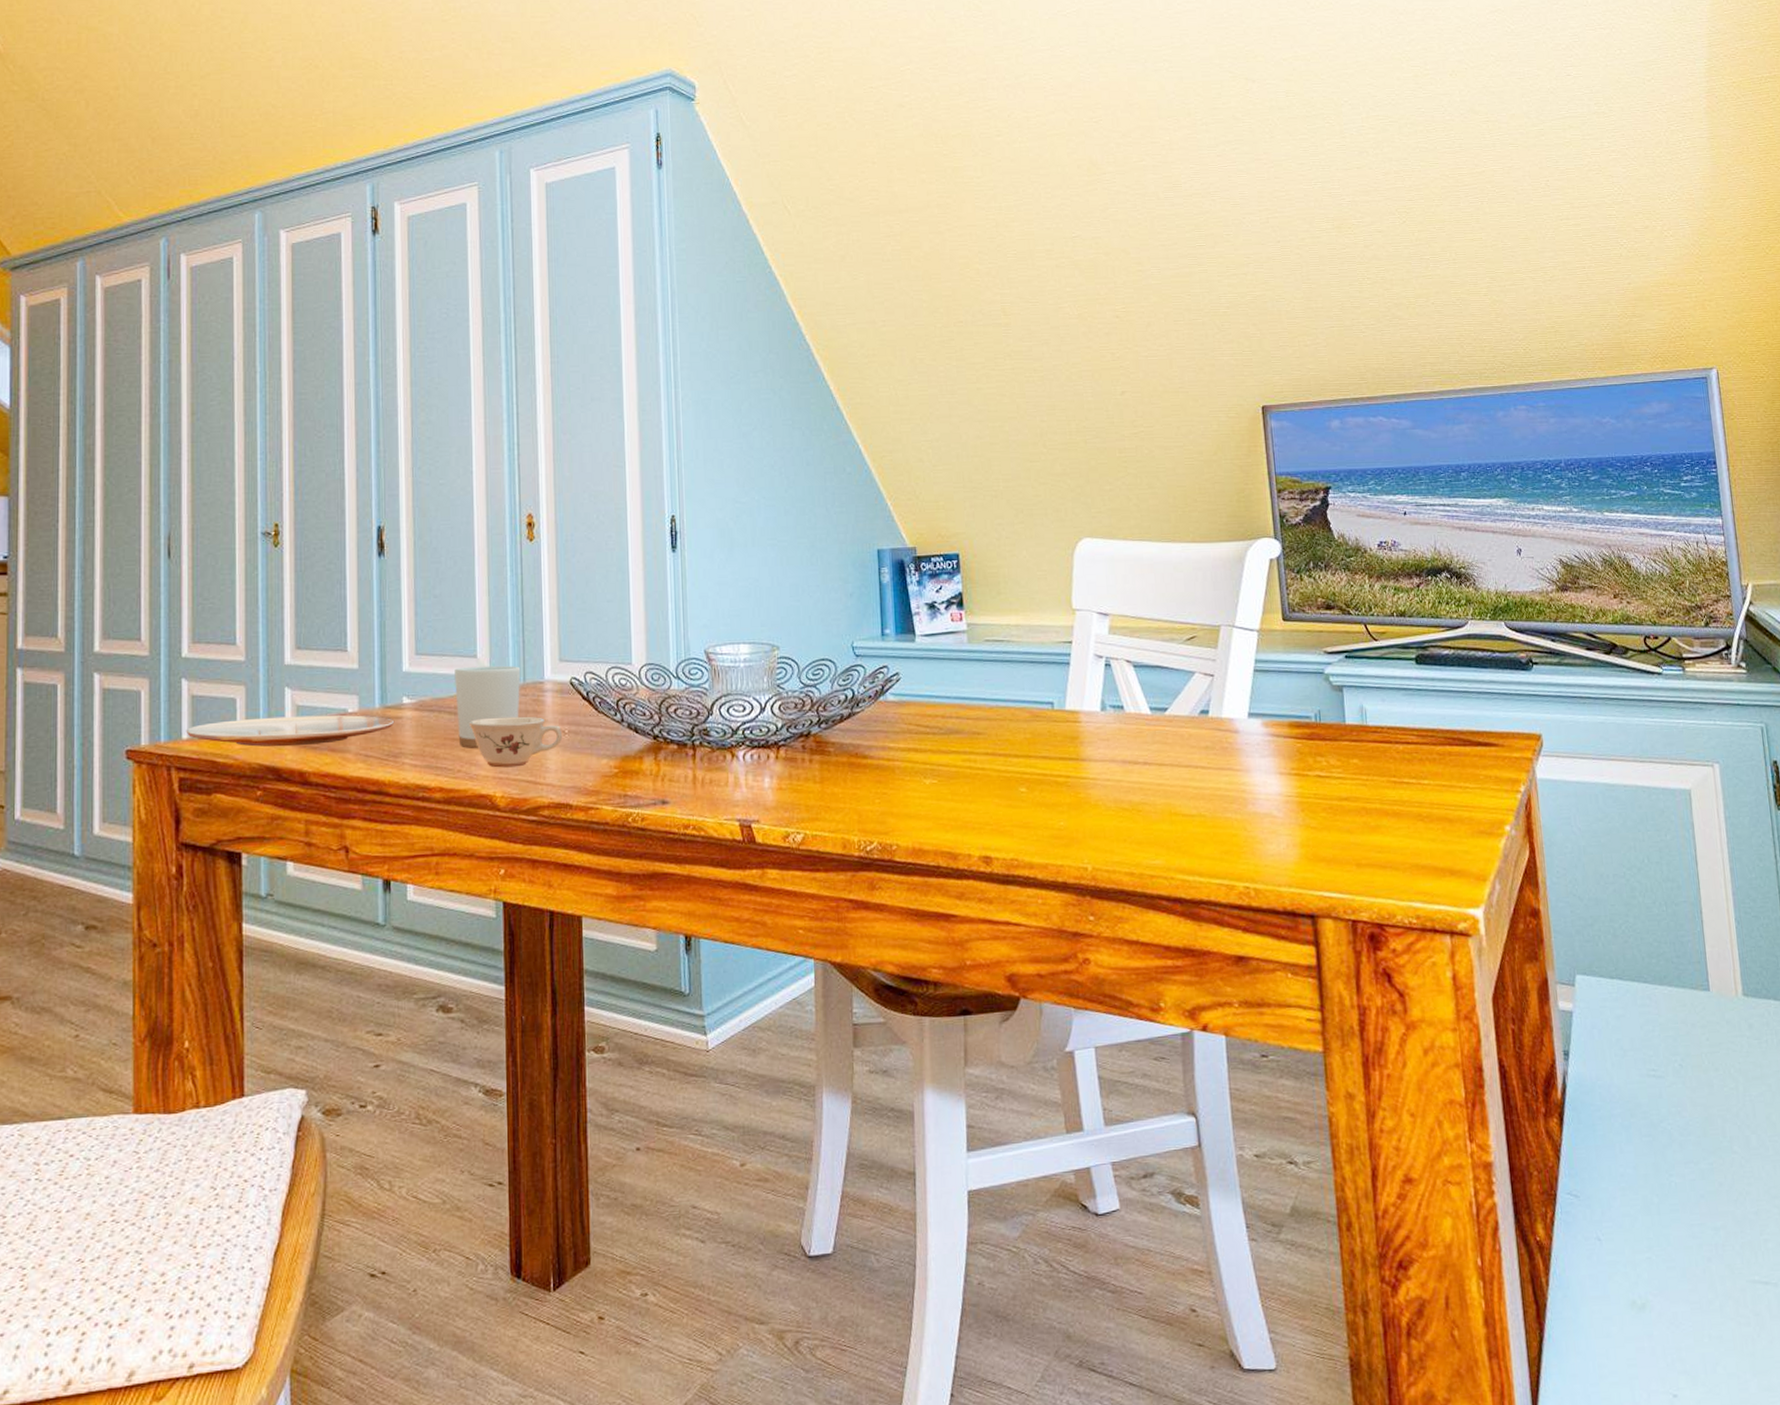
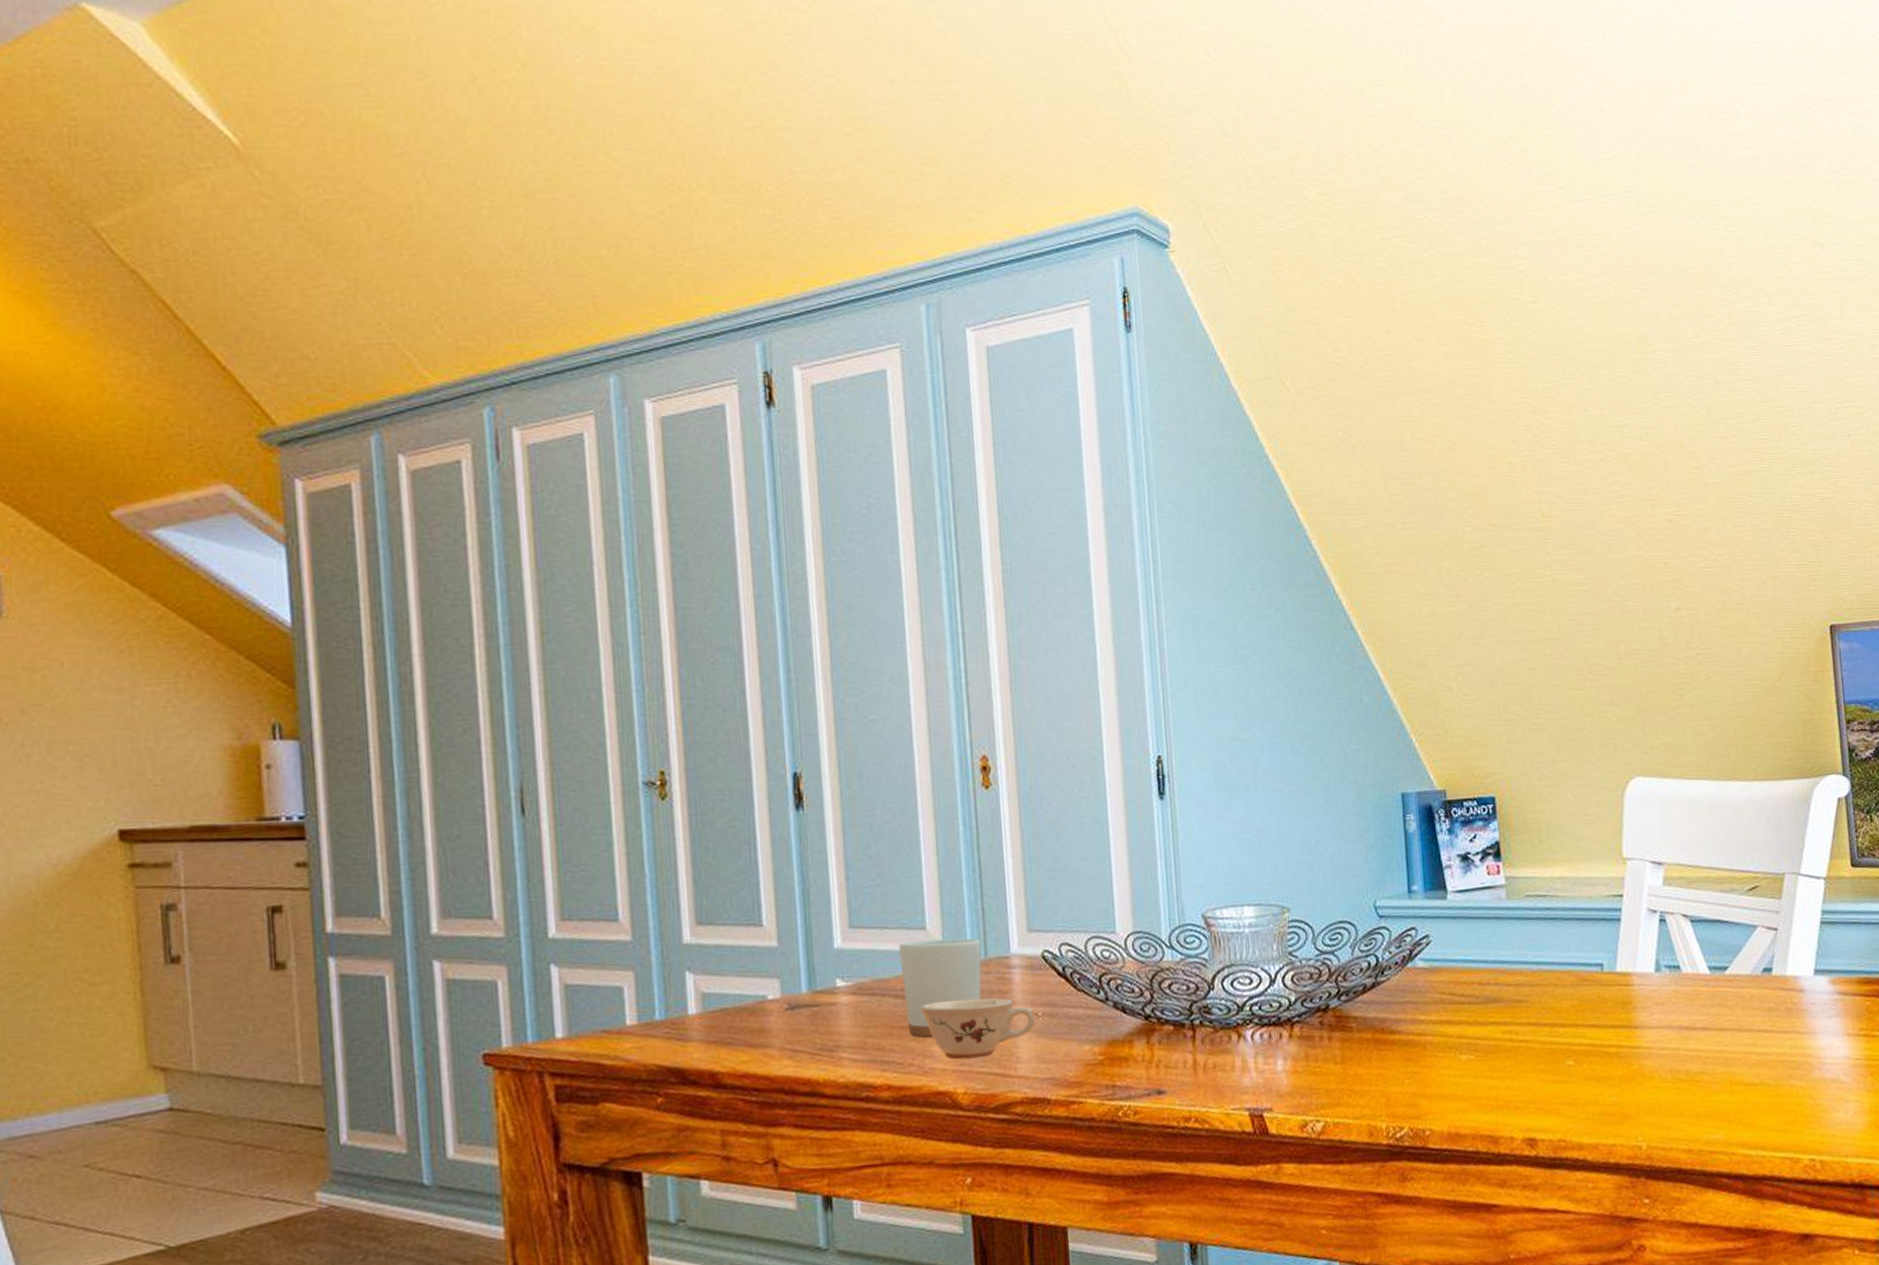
plate: present [186,715,395,747] -> none [559,1002,828,1045]

